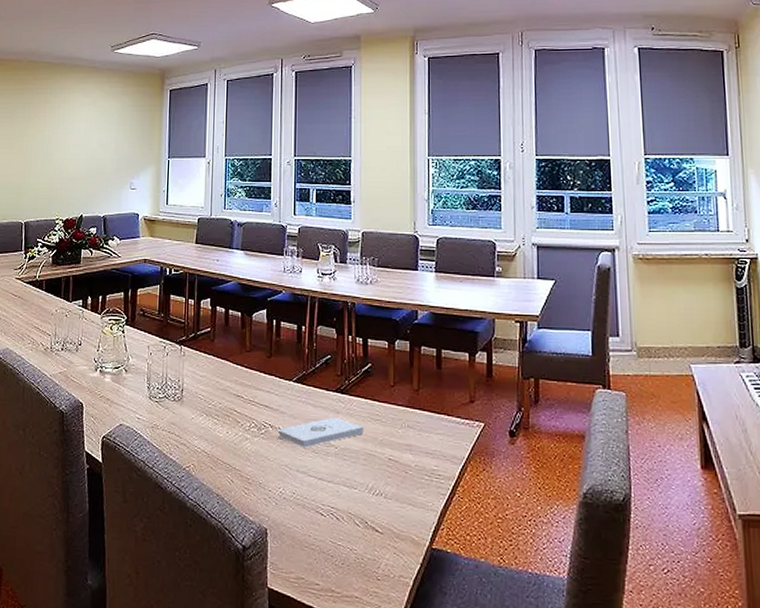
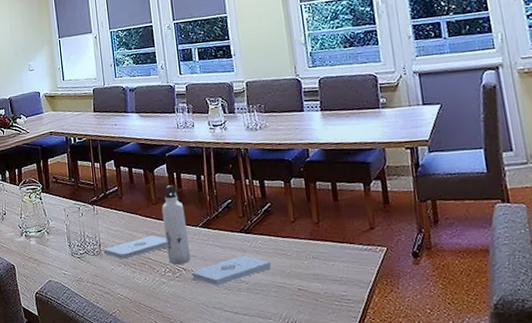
notepad: none [185,385,257,409] -> present [103,235,168,260]
water bottle: none [254,333,280,420] -> present [161,185,191,265]

